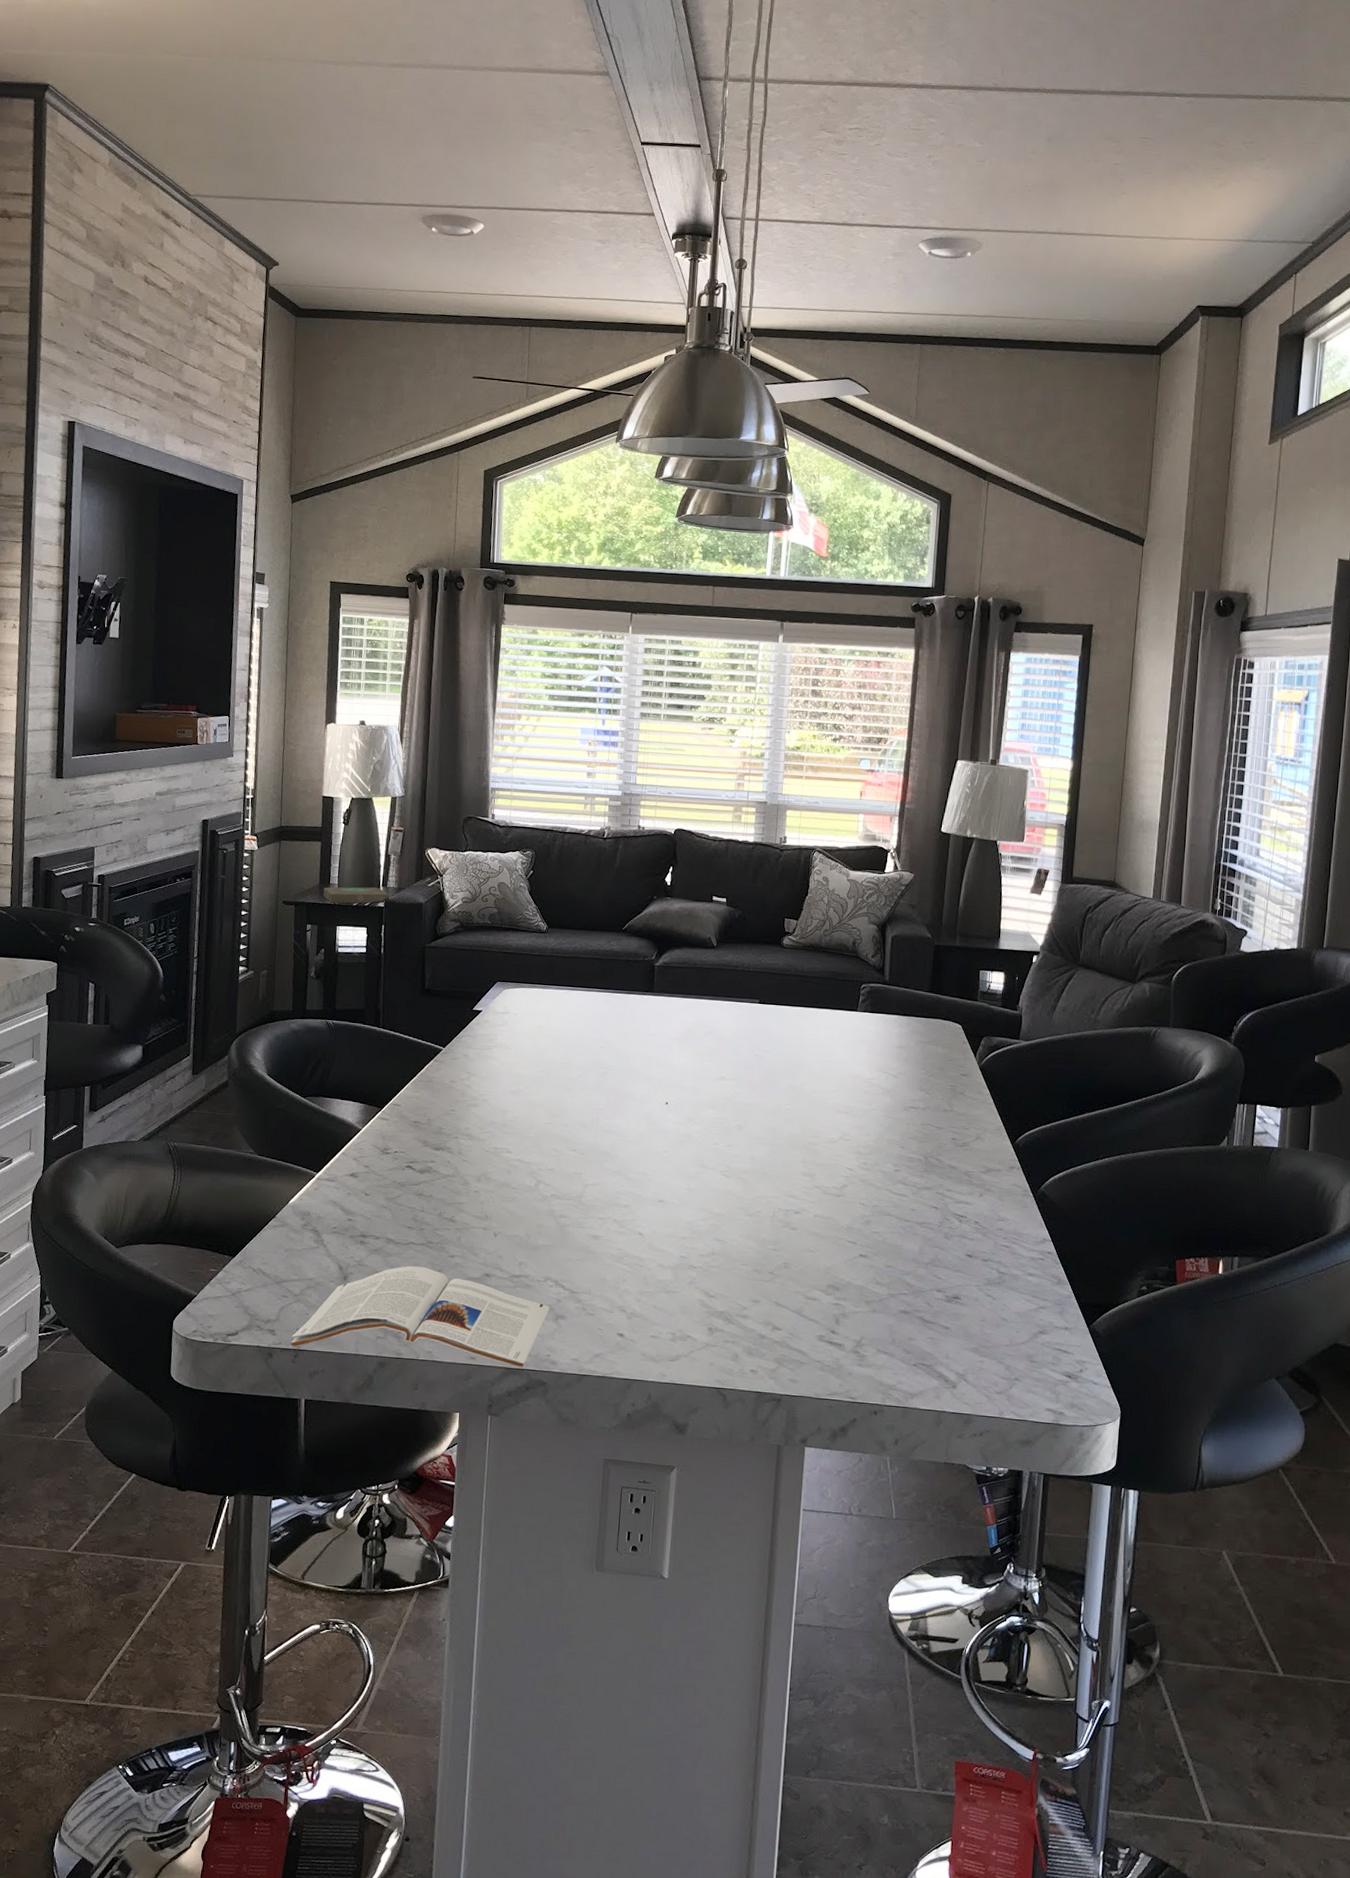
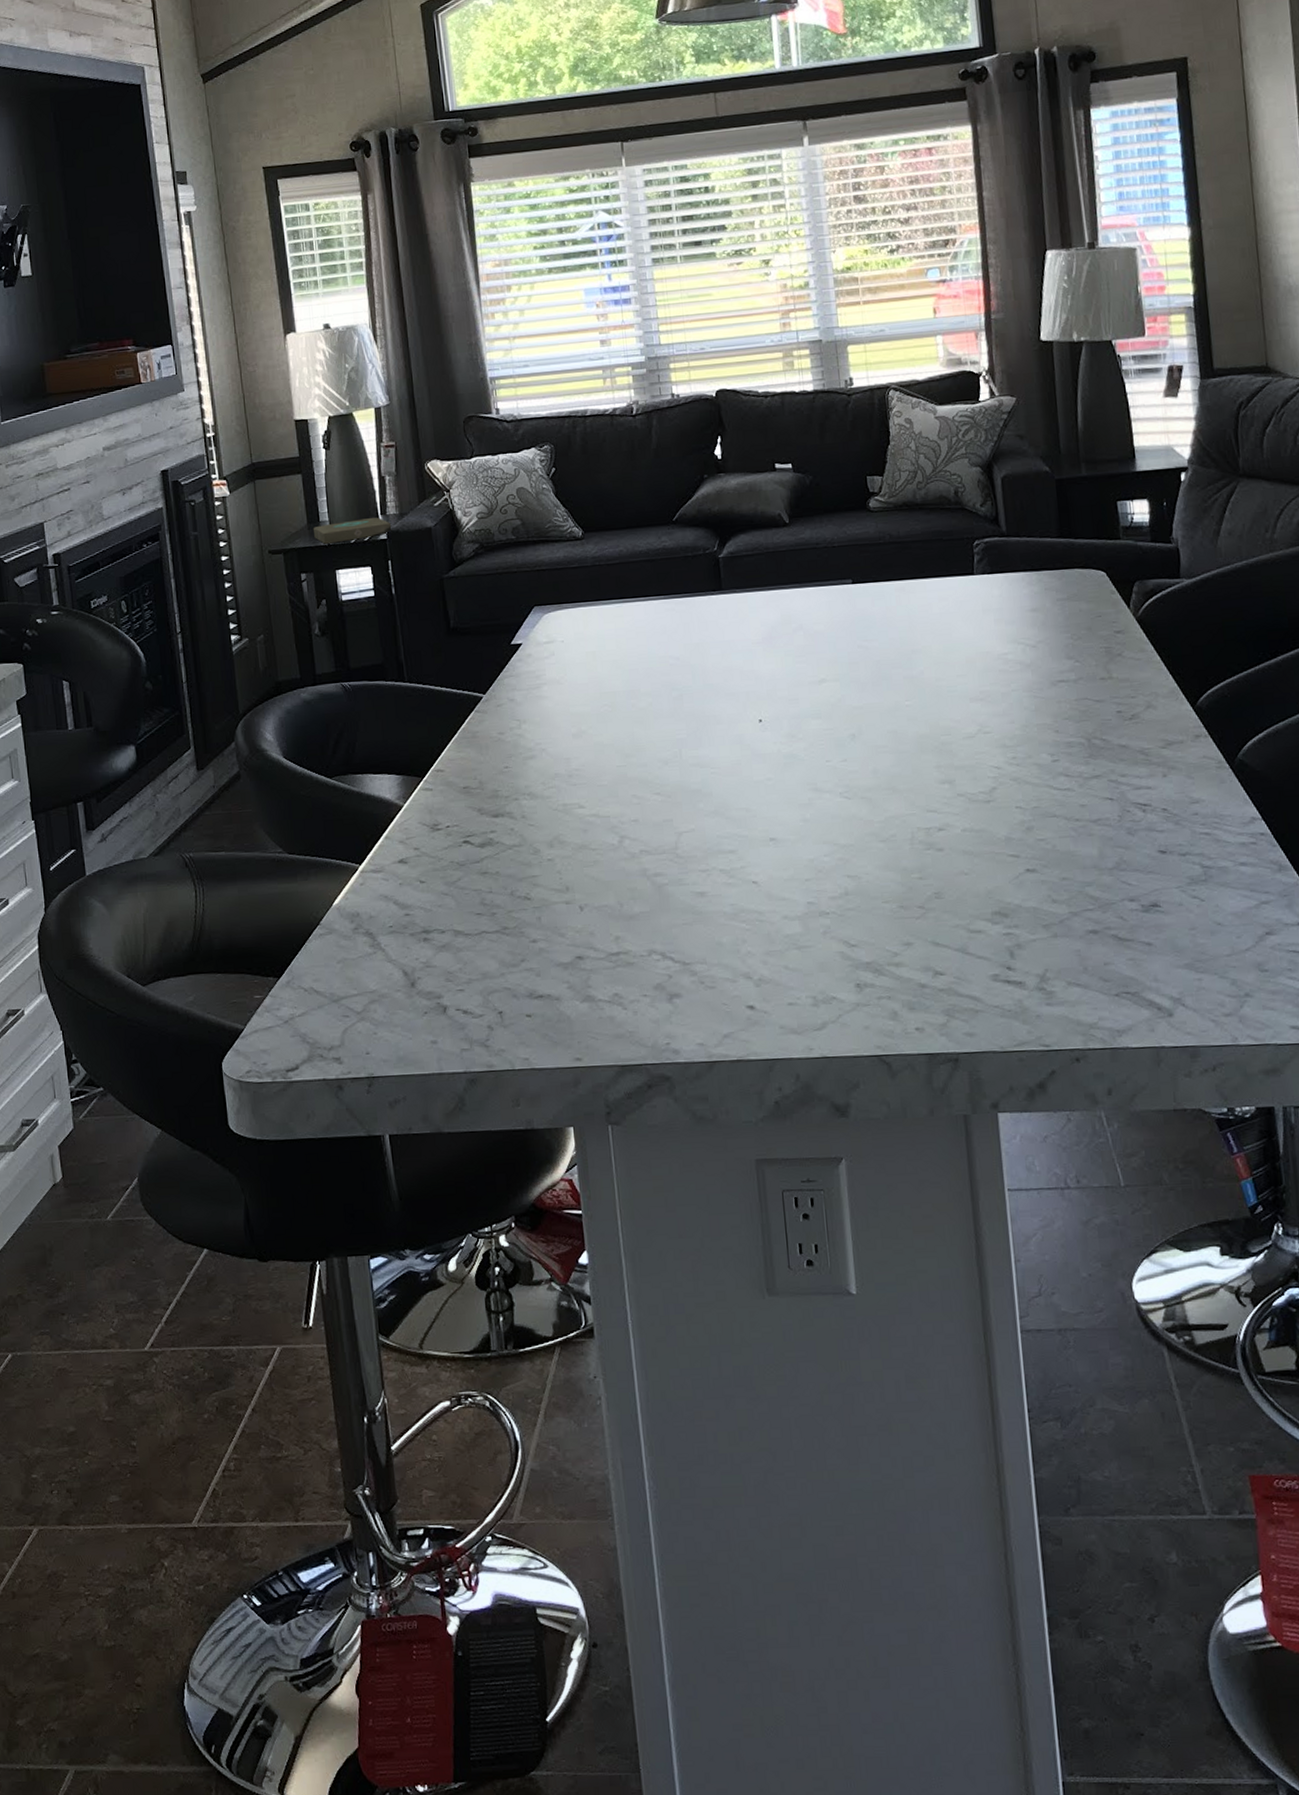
magazine: present [291,1266,551,1368] -> none [361,958,662,1076]

